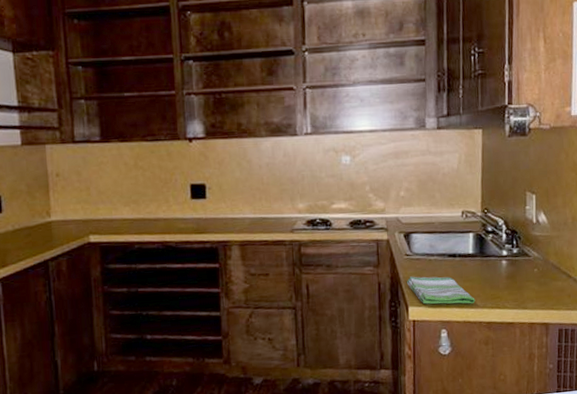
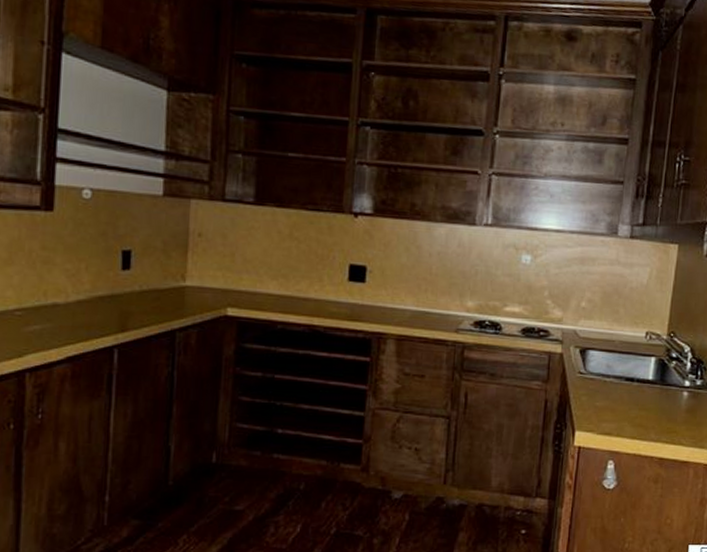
dish towel: present [406,276,476,304] -> none [576,397,649,436]

